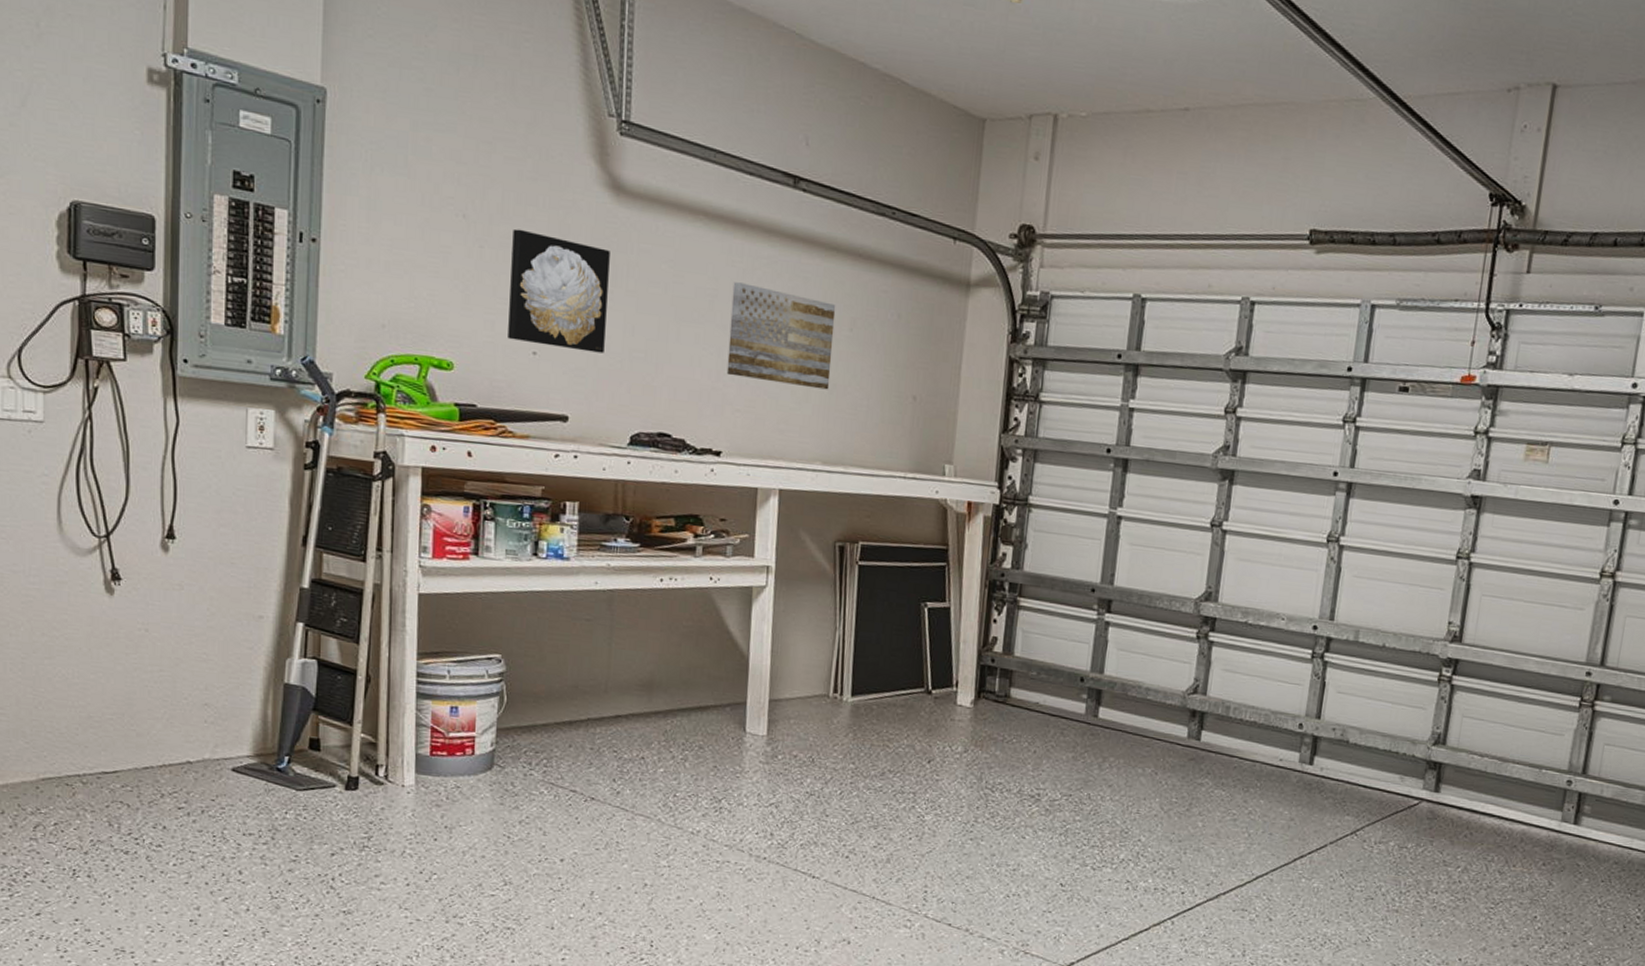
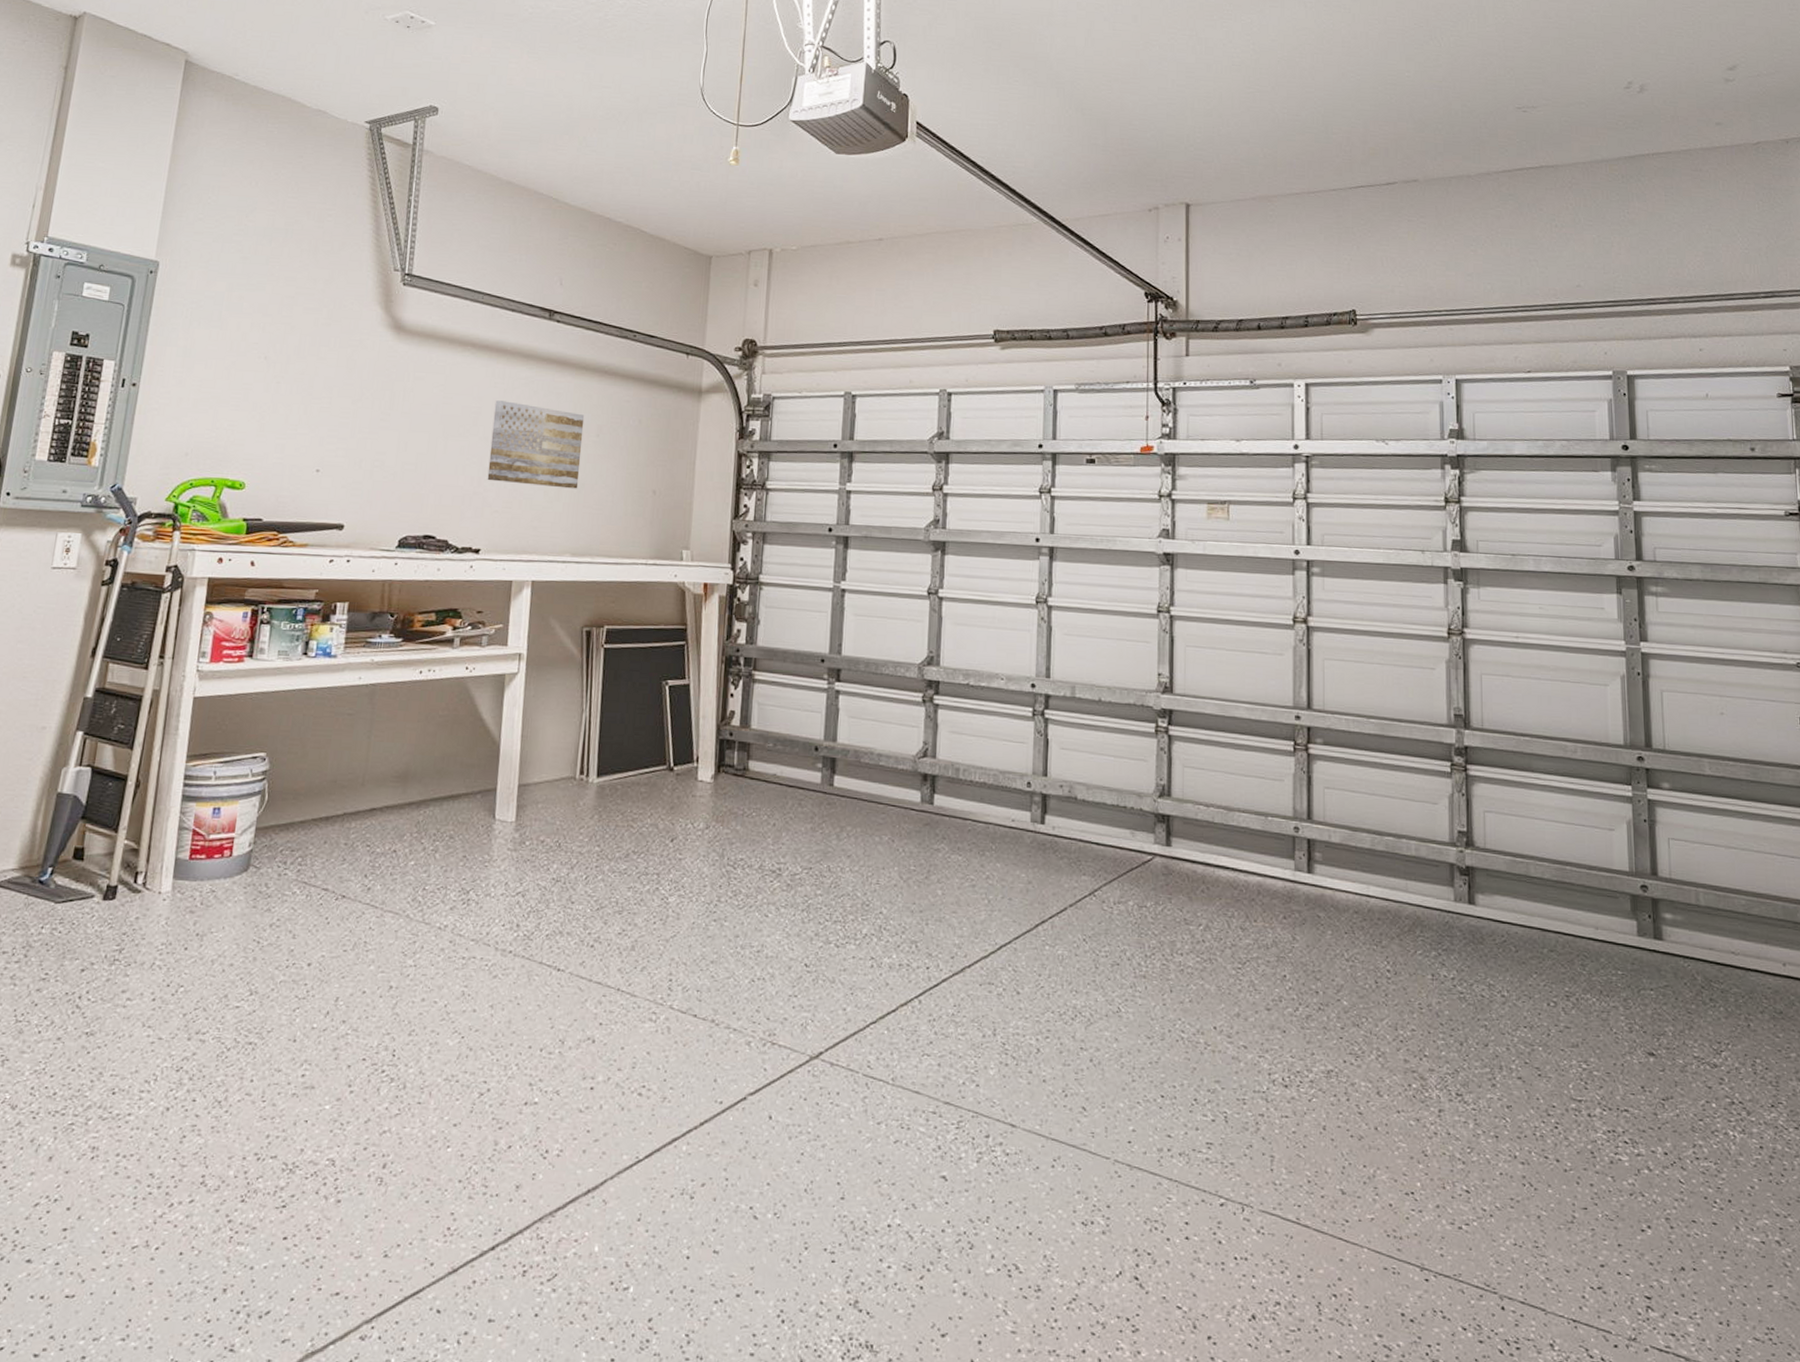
wall art: present [508,228,610,354] -> none [295,366,390,468]

